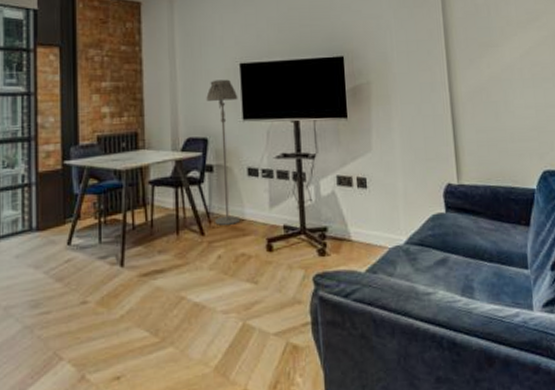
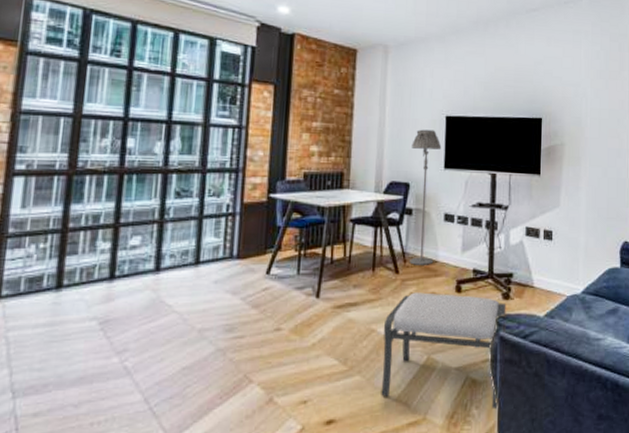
ottoman: none [193,253,325,377] -> present [381,292,507,409]

